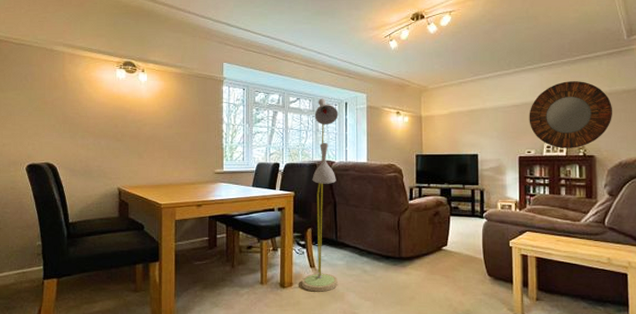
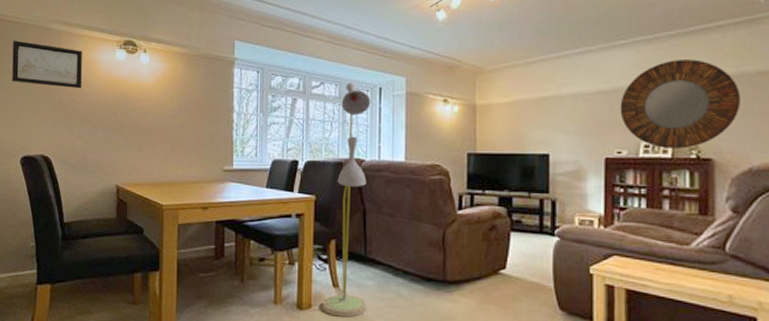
wall art: none [17,60,85,104] -> present [12,40,82,89]

